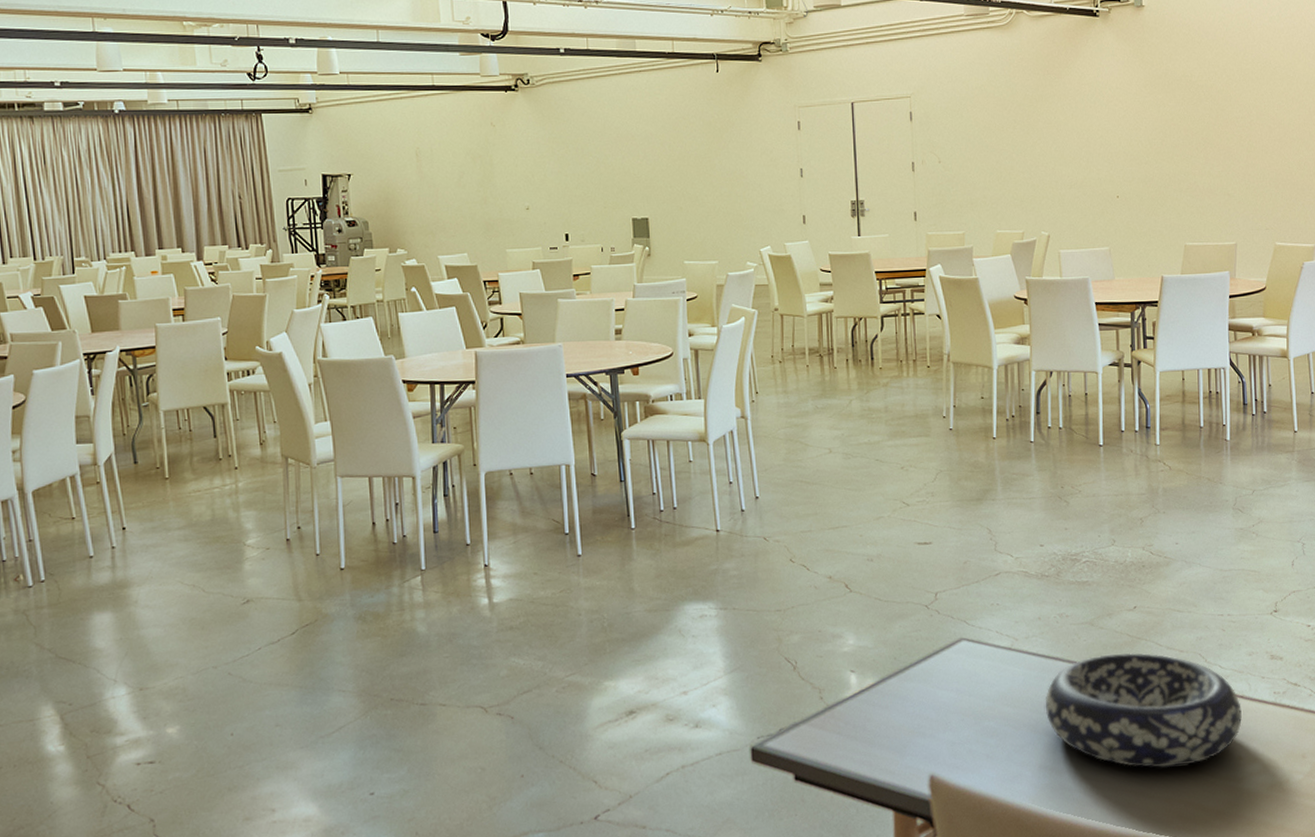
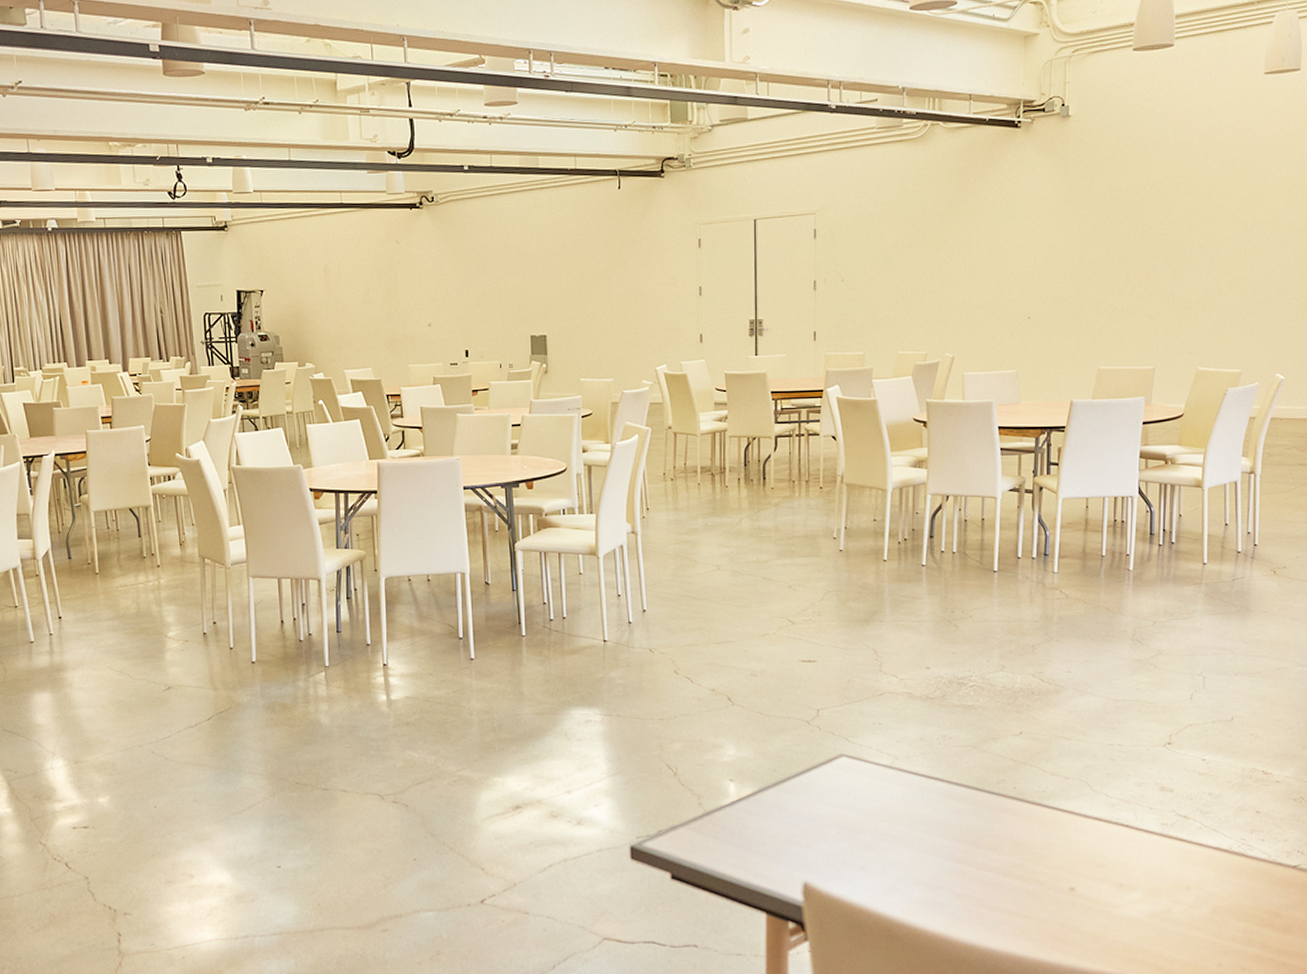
decorative bowl: present [1045,652,1242,768] -> none [922,776,1126,890]

